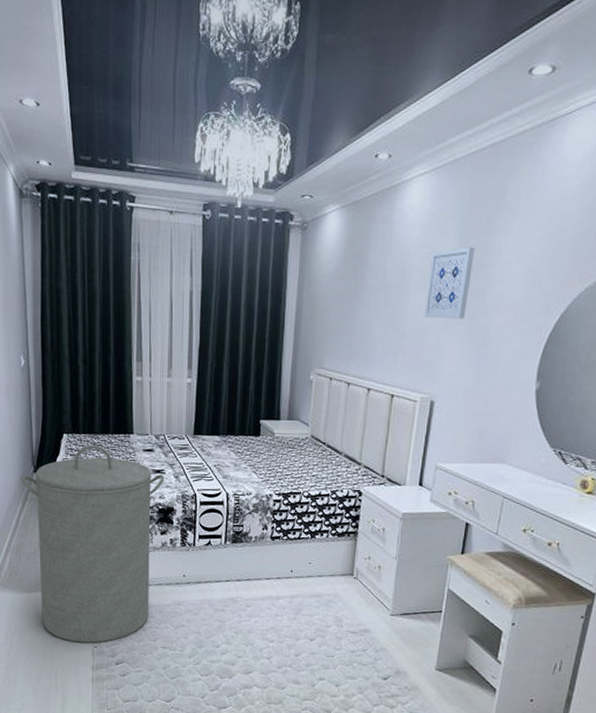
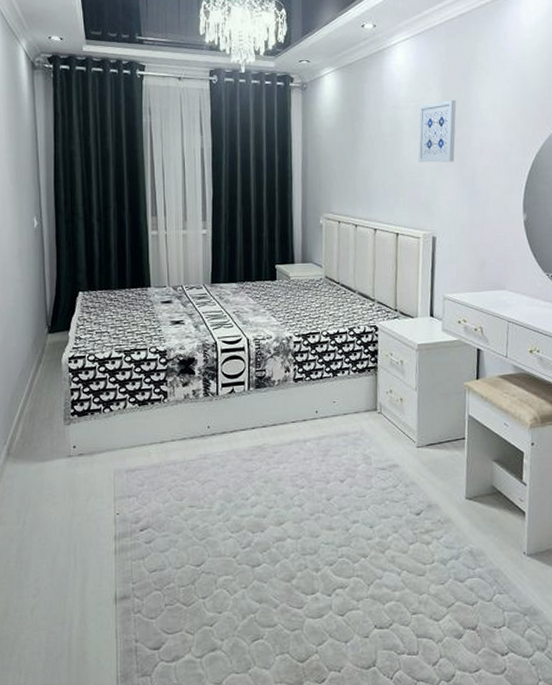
laundry hamper: present [22,444,165,644] -> none [35,300,184,512]

